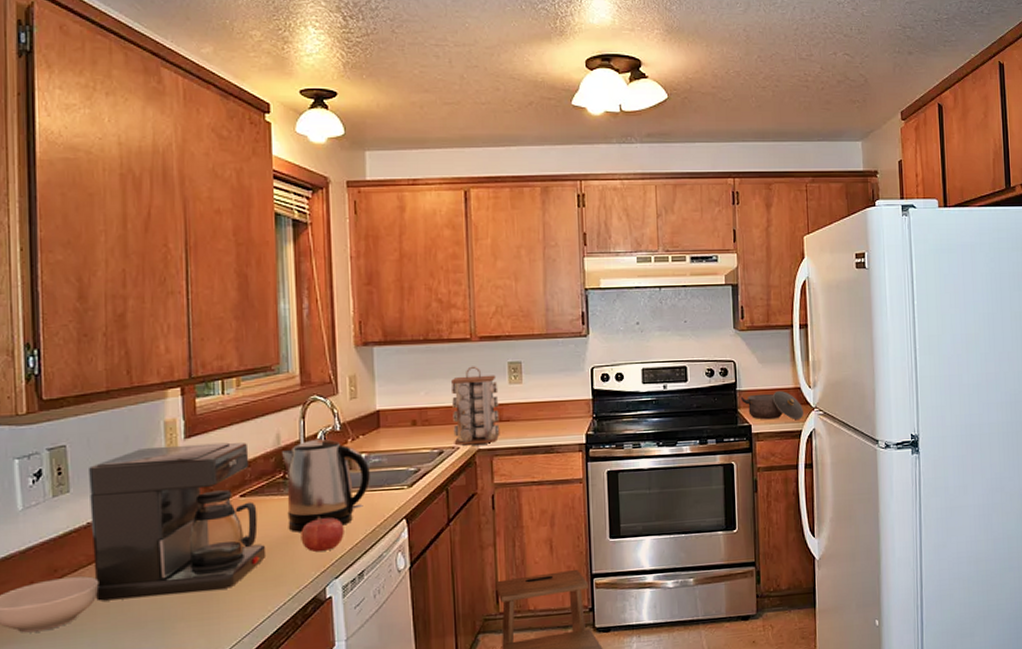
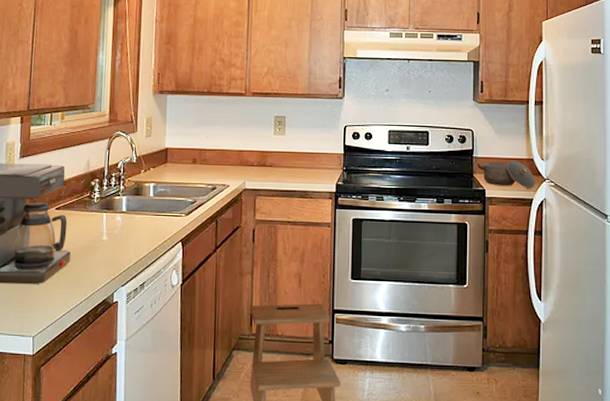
kettle: present [282,439,370,532] -> none [89,168,156,244]
fruit: present [301,517,344,553] -> none [98,233,132,263]
spice rack: present [450,366,500,446] -> none [225,117,265,186]

